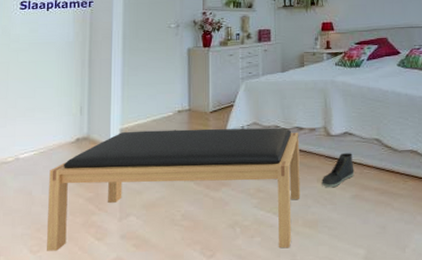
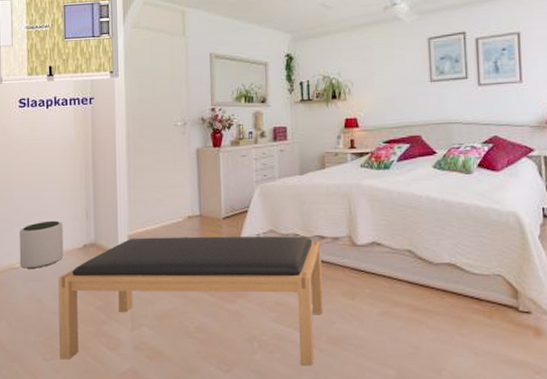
plant pot: none [11,116,57,163] -> present [19,220,64,269]
sneaker: present [322,153,355,188] -> none [346,265,384,303]

